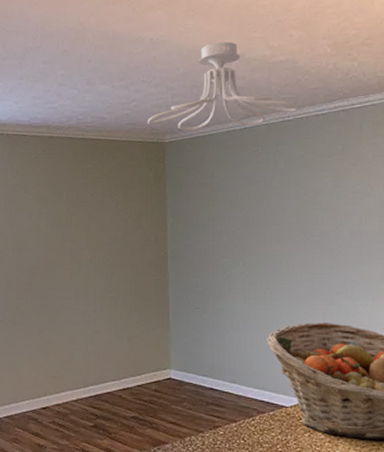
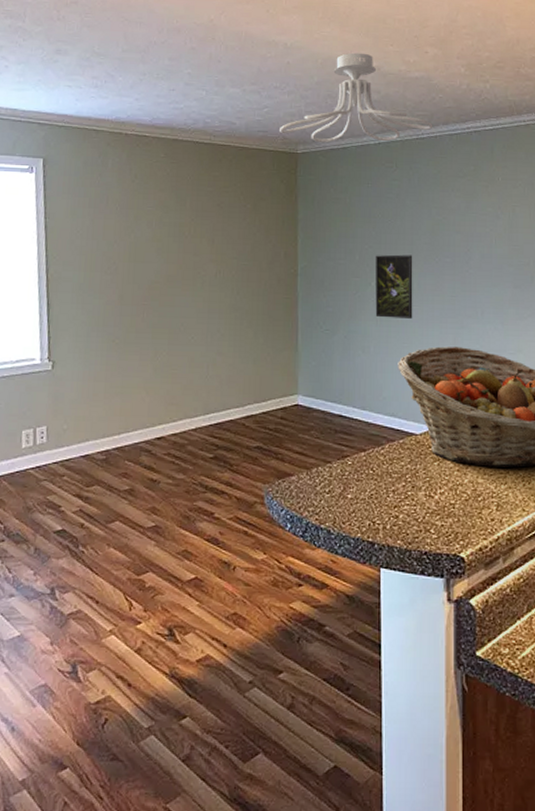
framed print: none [242,235,281,296] -> present [375,254,413,319]

